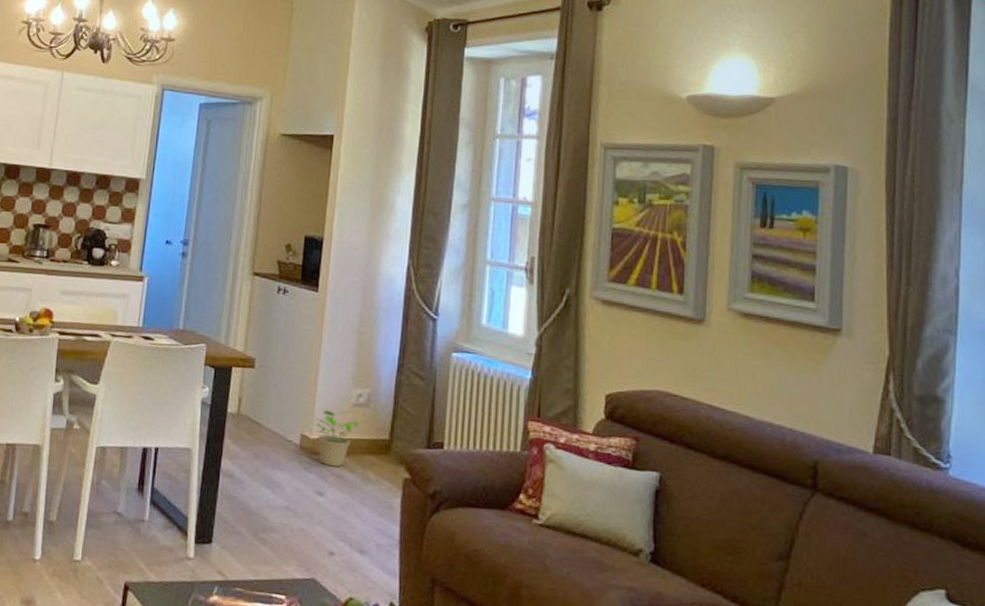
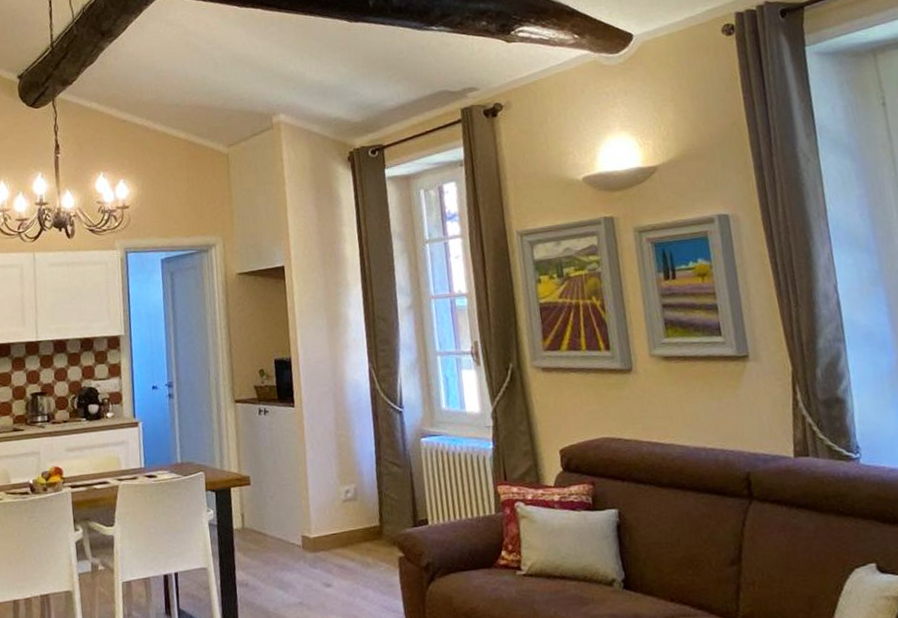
potted plant: present [315,410,360,467] -> none [312,507,352,560]

